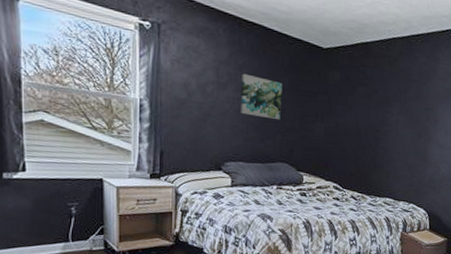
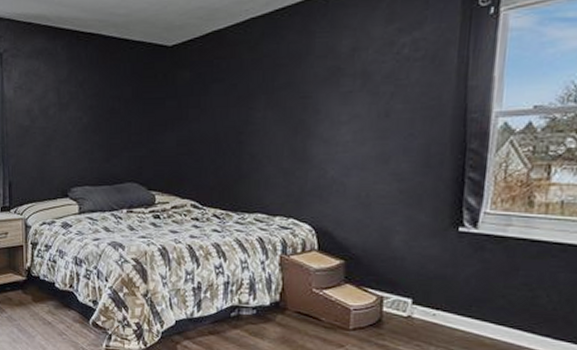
wall art: present [240,73,283,120] -> none [82,89,126,136]

